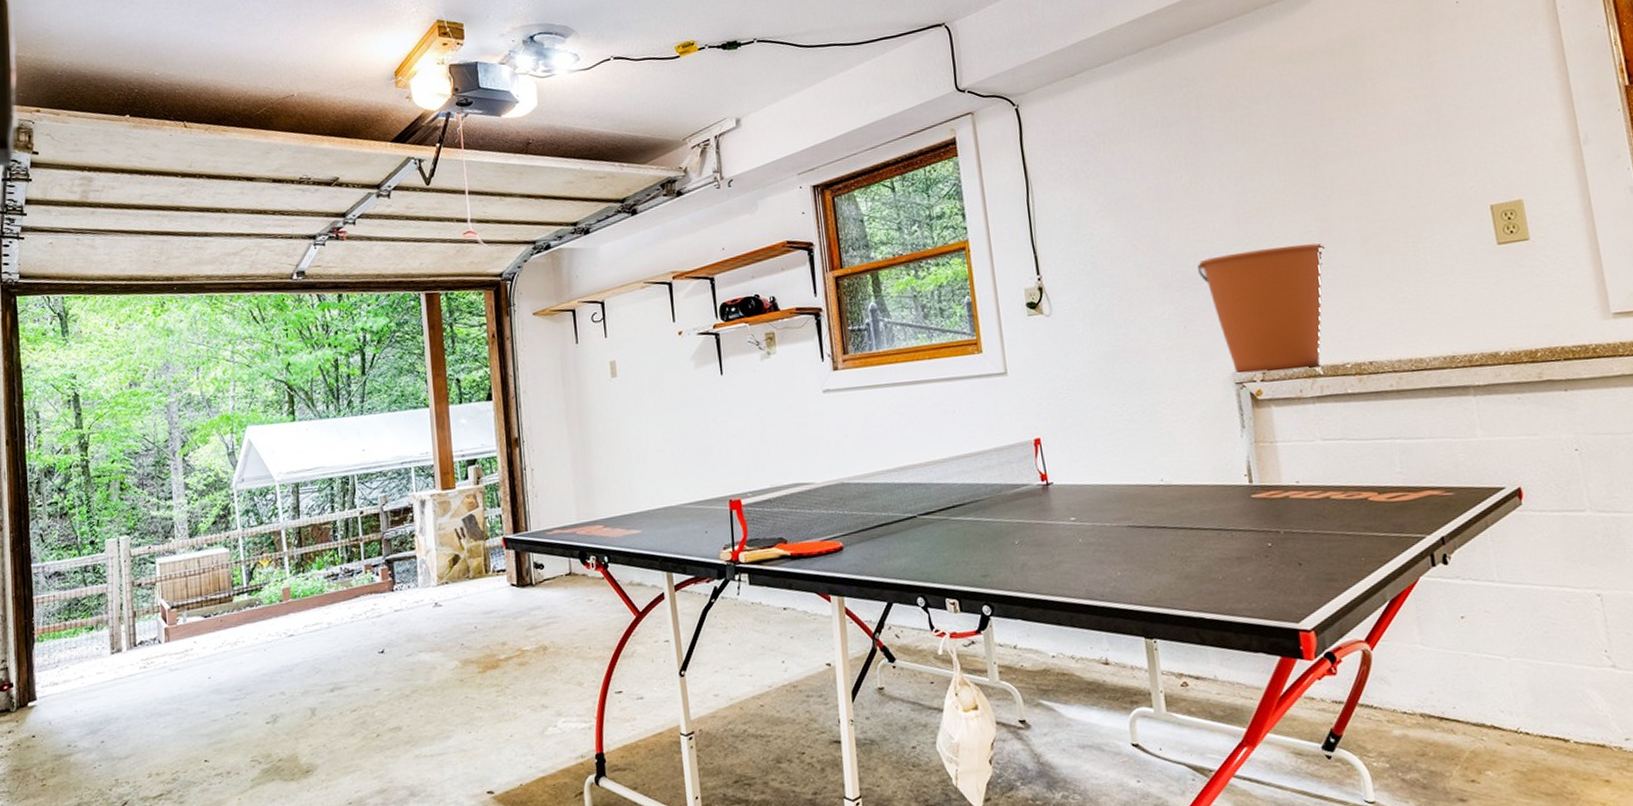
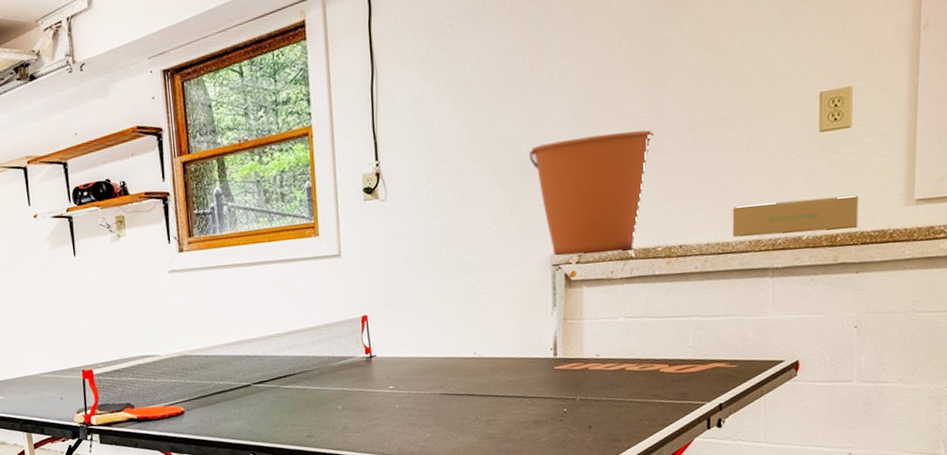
box: none [1419,309,1557,354] -> present [732,195,859,238]

